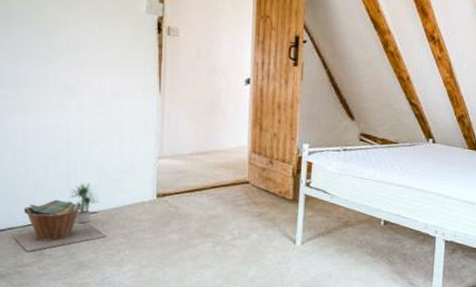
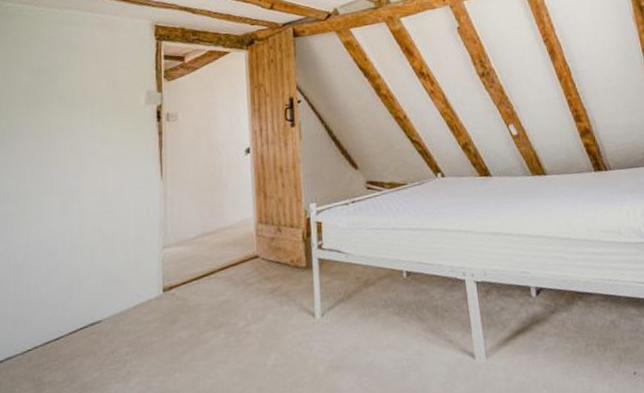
laundry basket: present [13,199,107,252] -> none [11,313,111,383]
potted plant: present [67,182,99,224] -> none [69,289,102,338]

